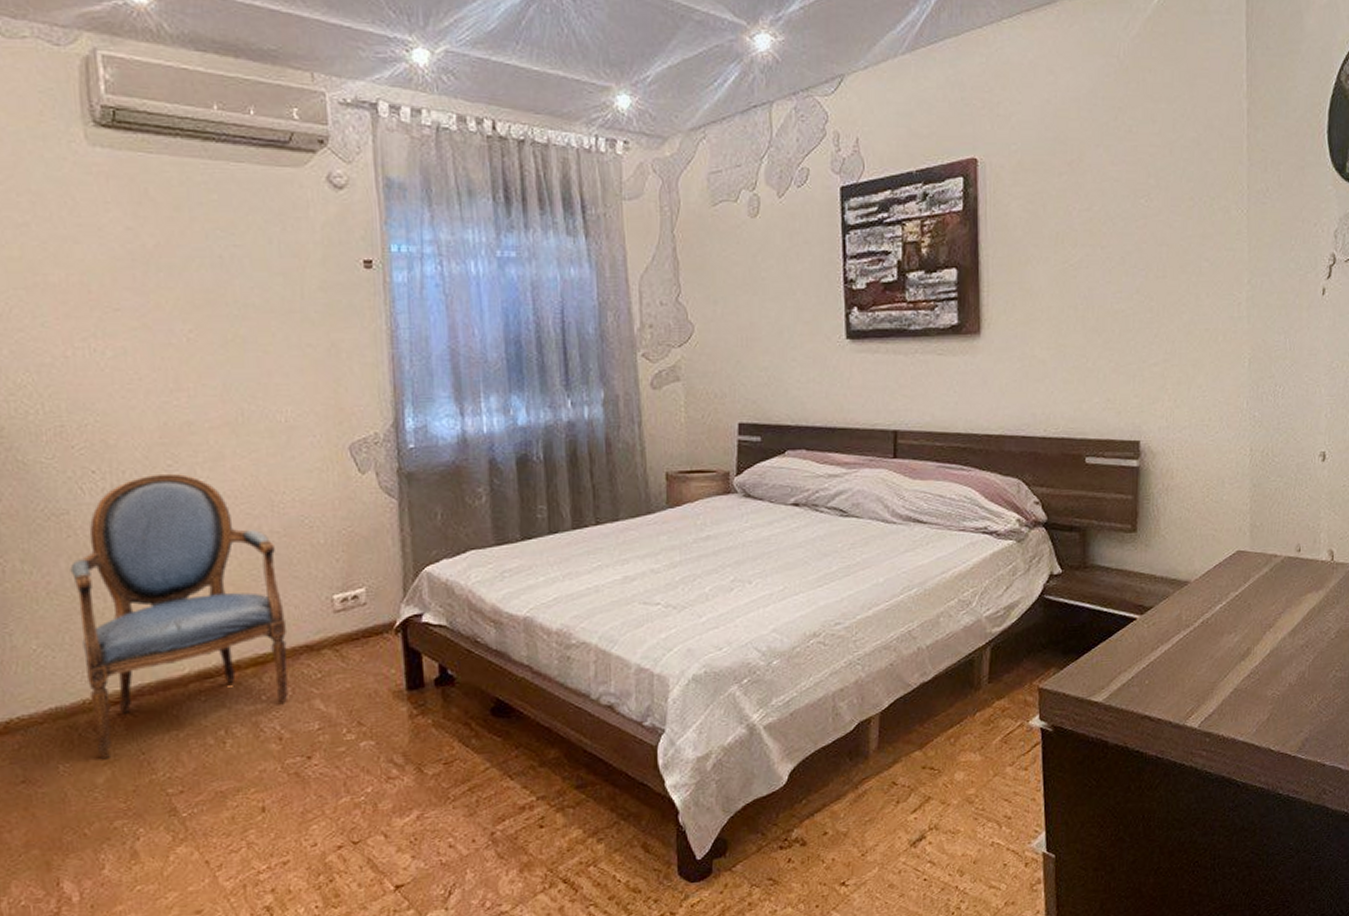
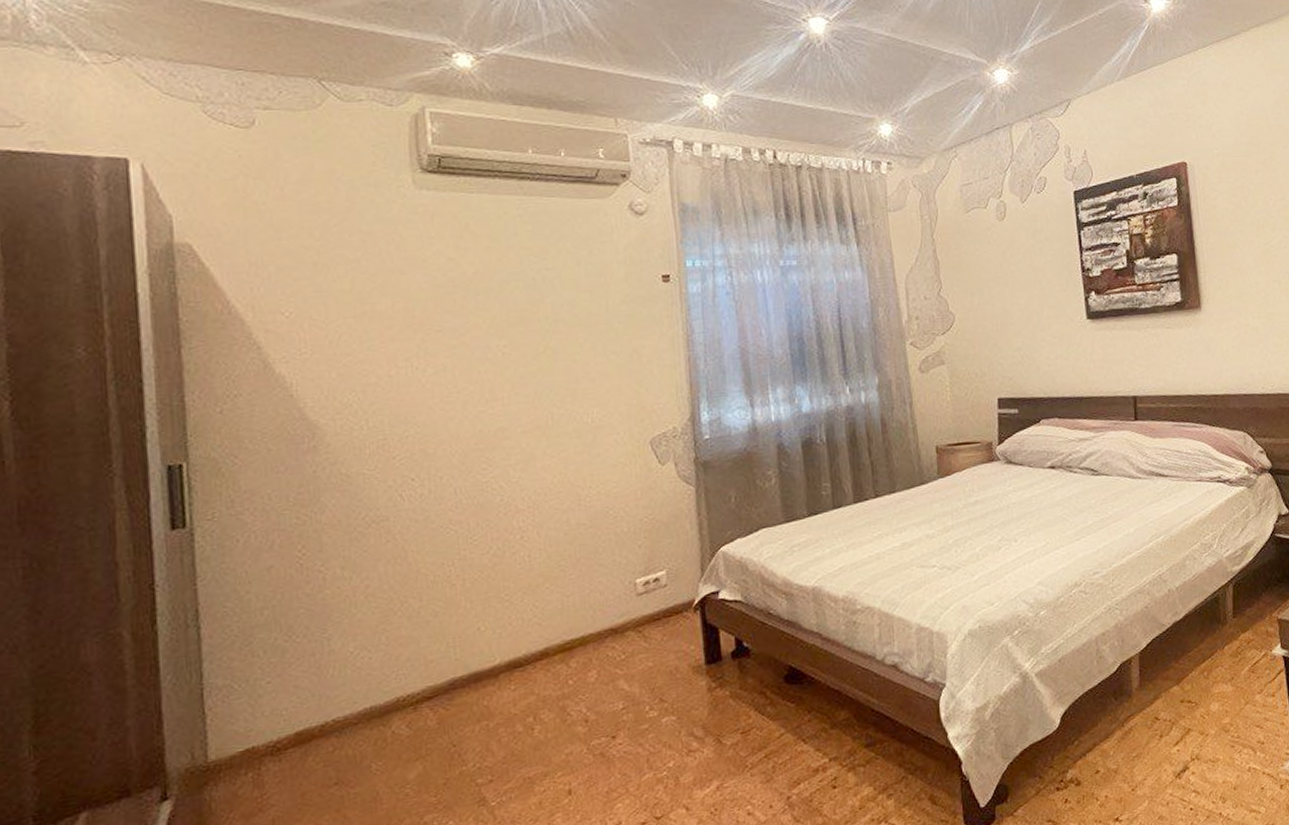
armchair: present [70,473,289,760] -> none [388,476,594,756]

